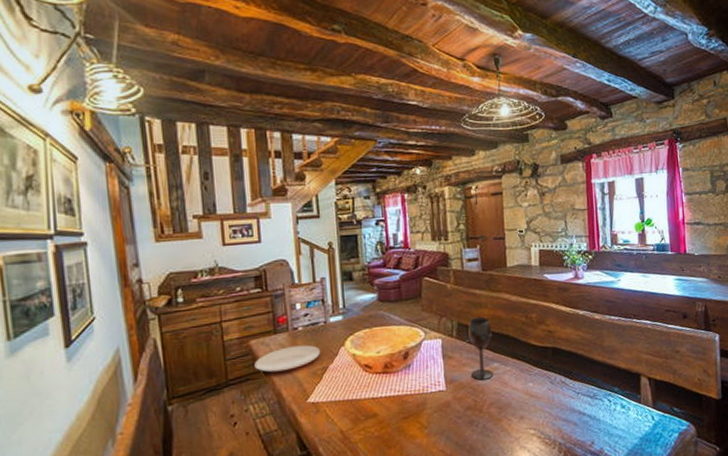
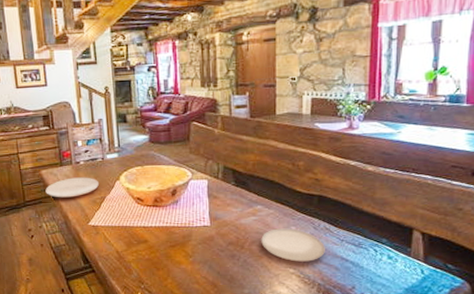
wine glass: present [468,316,494,380] -> none [234,161,257,220]
plate: none [499,385,563,422] -> present [261,228,325,262]

